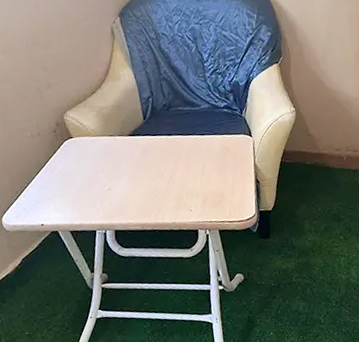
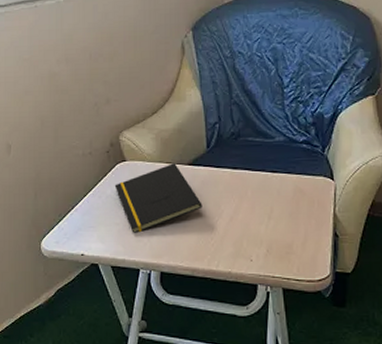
notepad: none [64,135,145,201] -> present [114,163,202,234]

